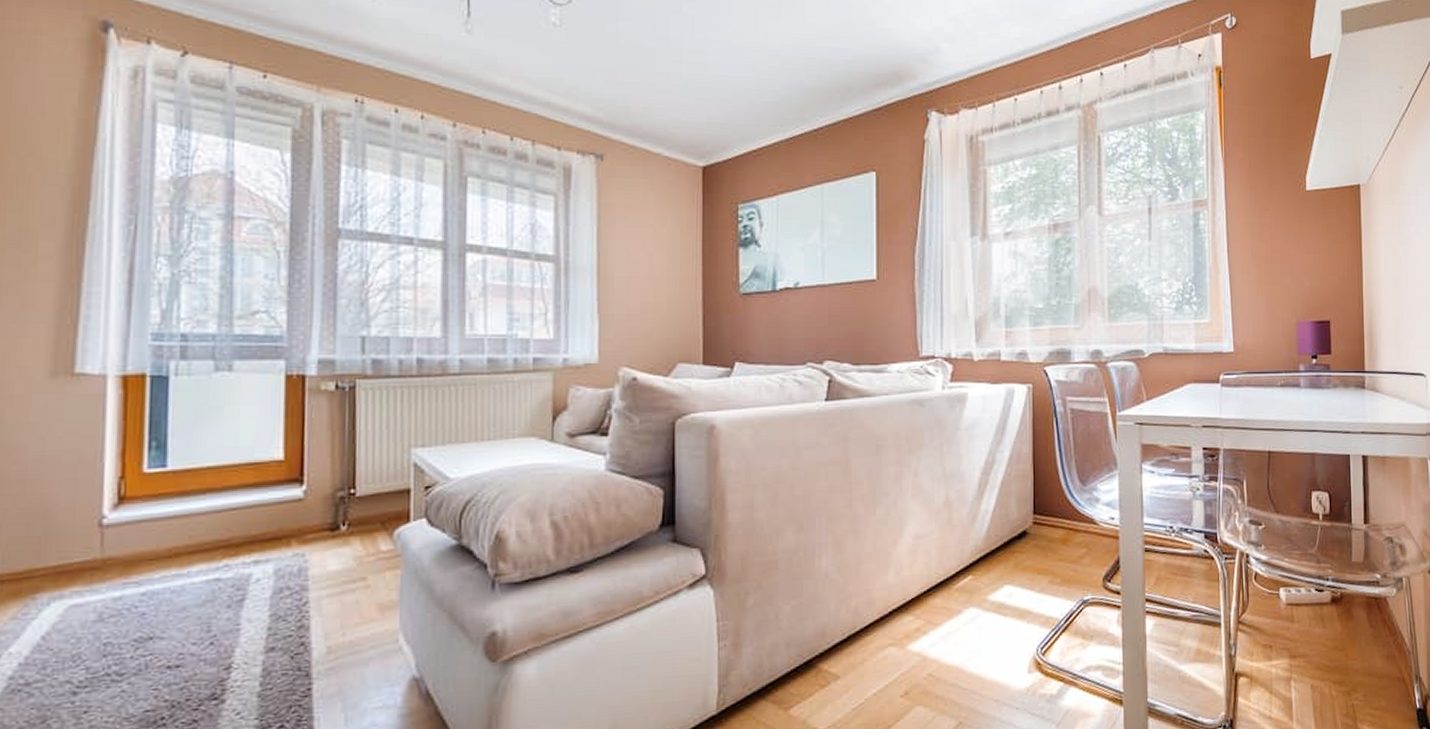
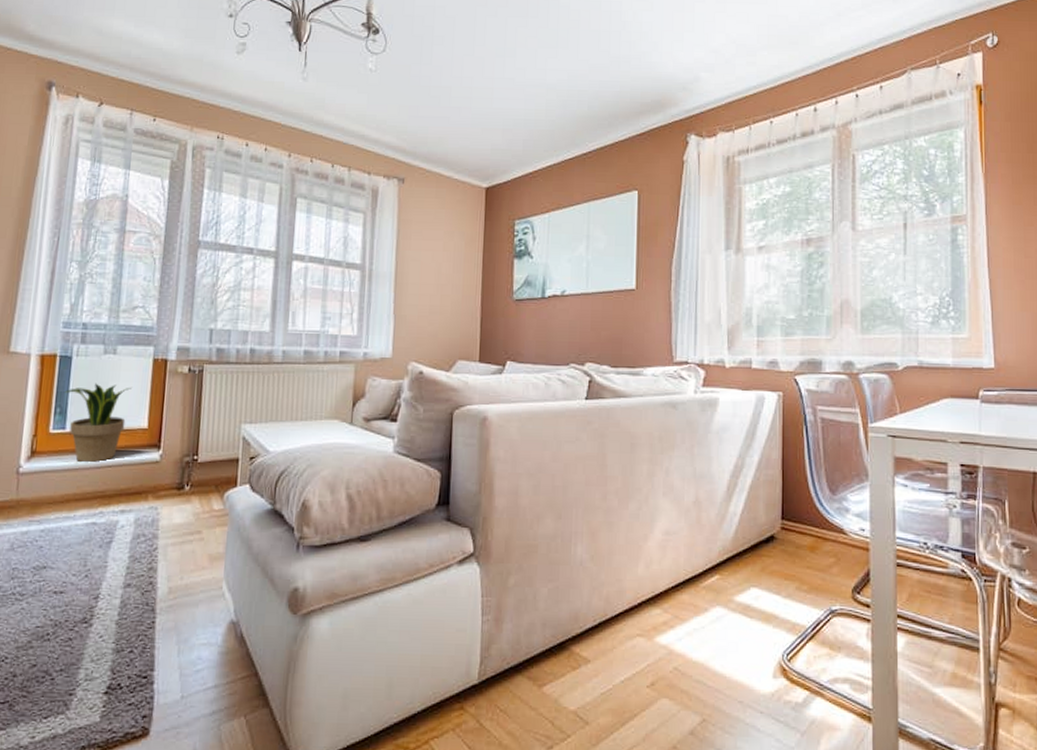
potted plant: none [161,408,257,507] -> present [64,383,131,463]

